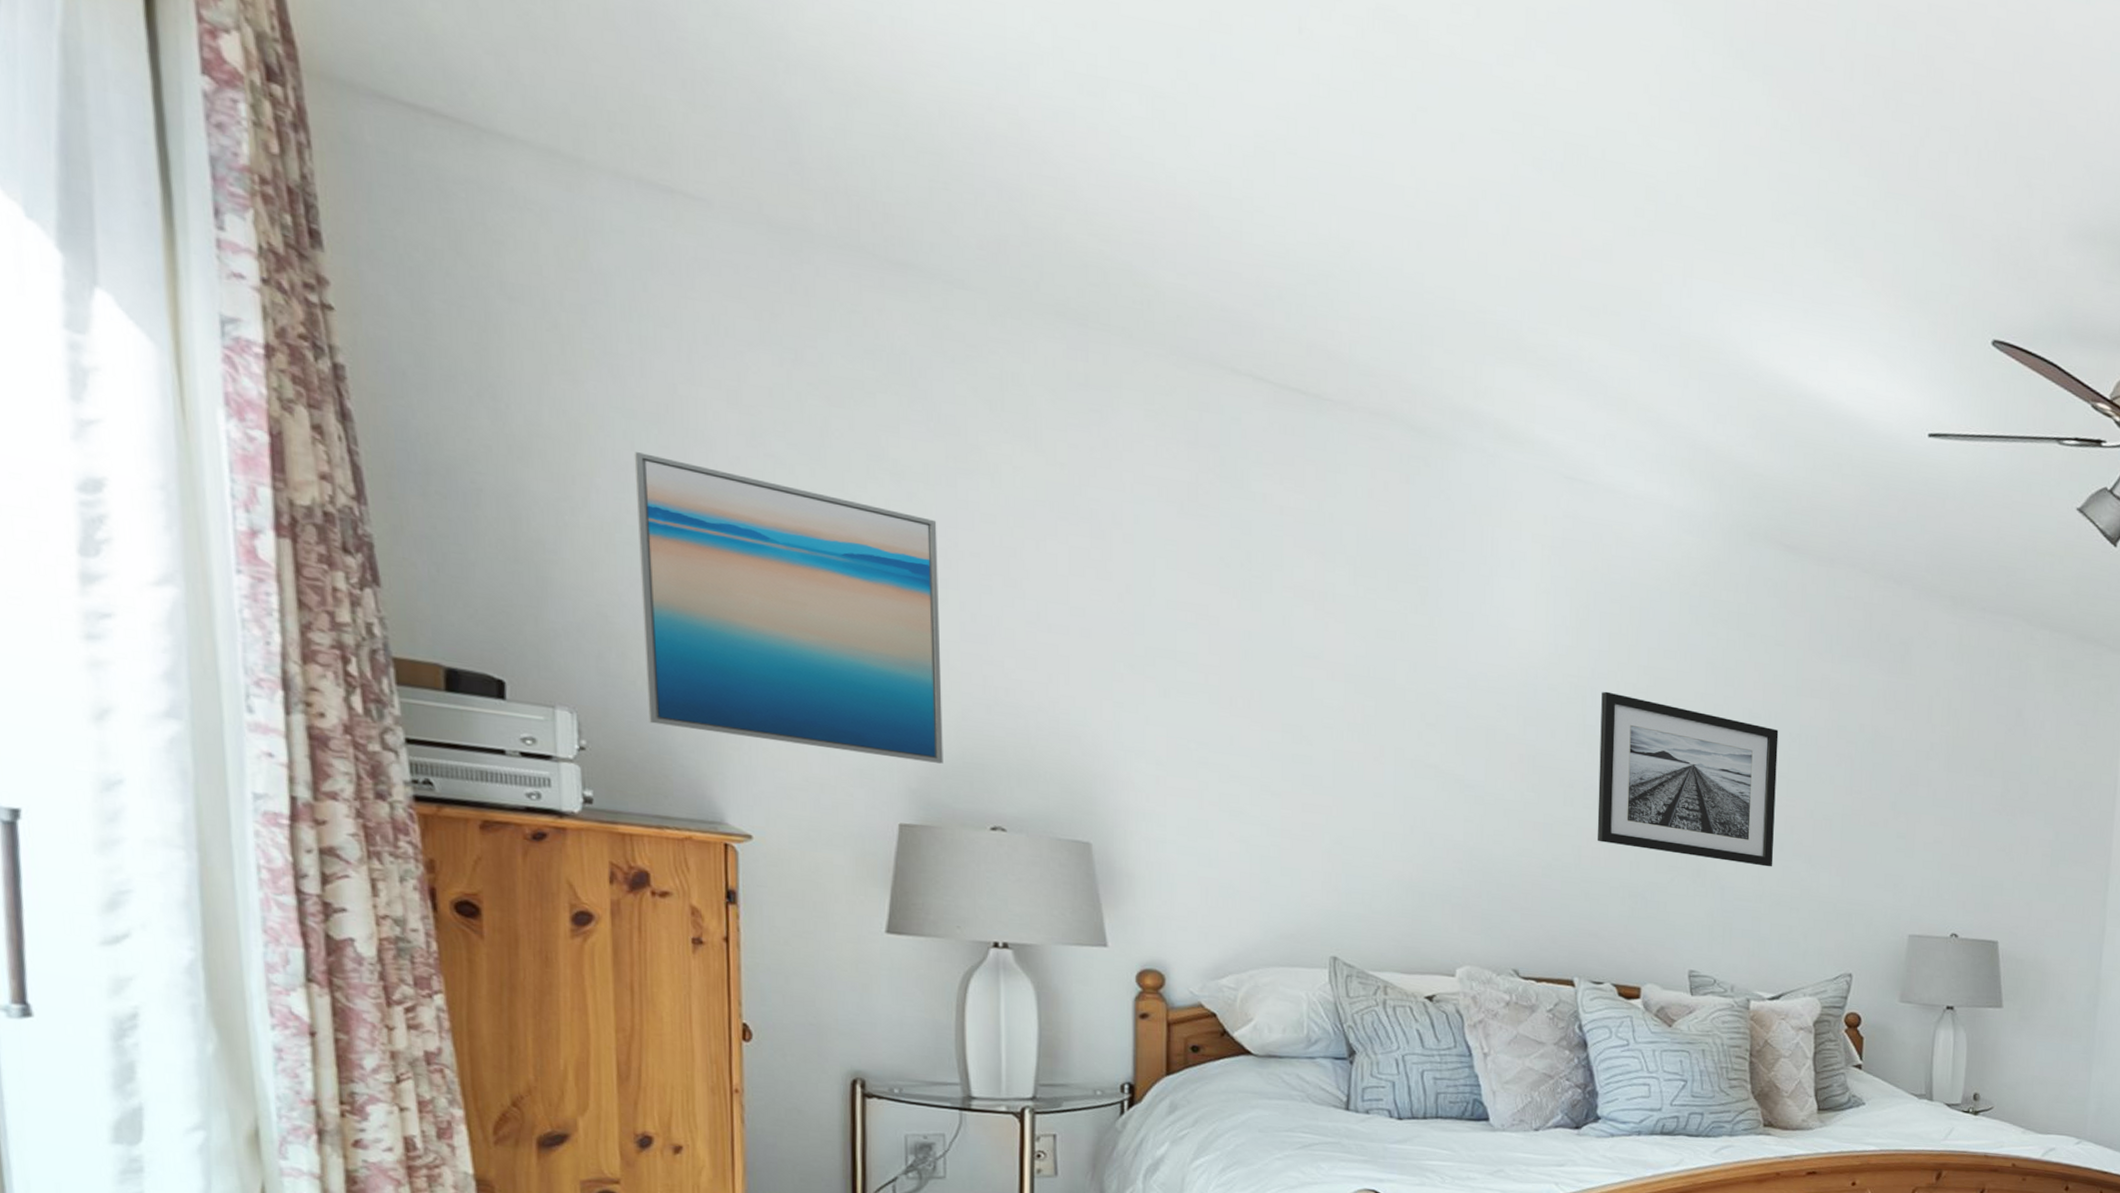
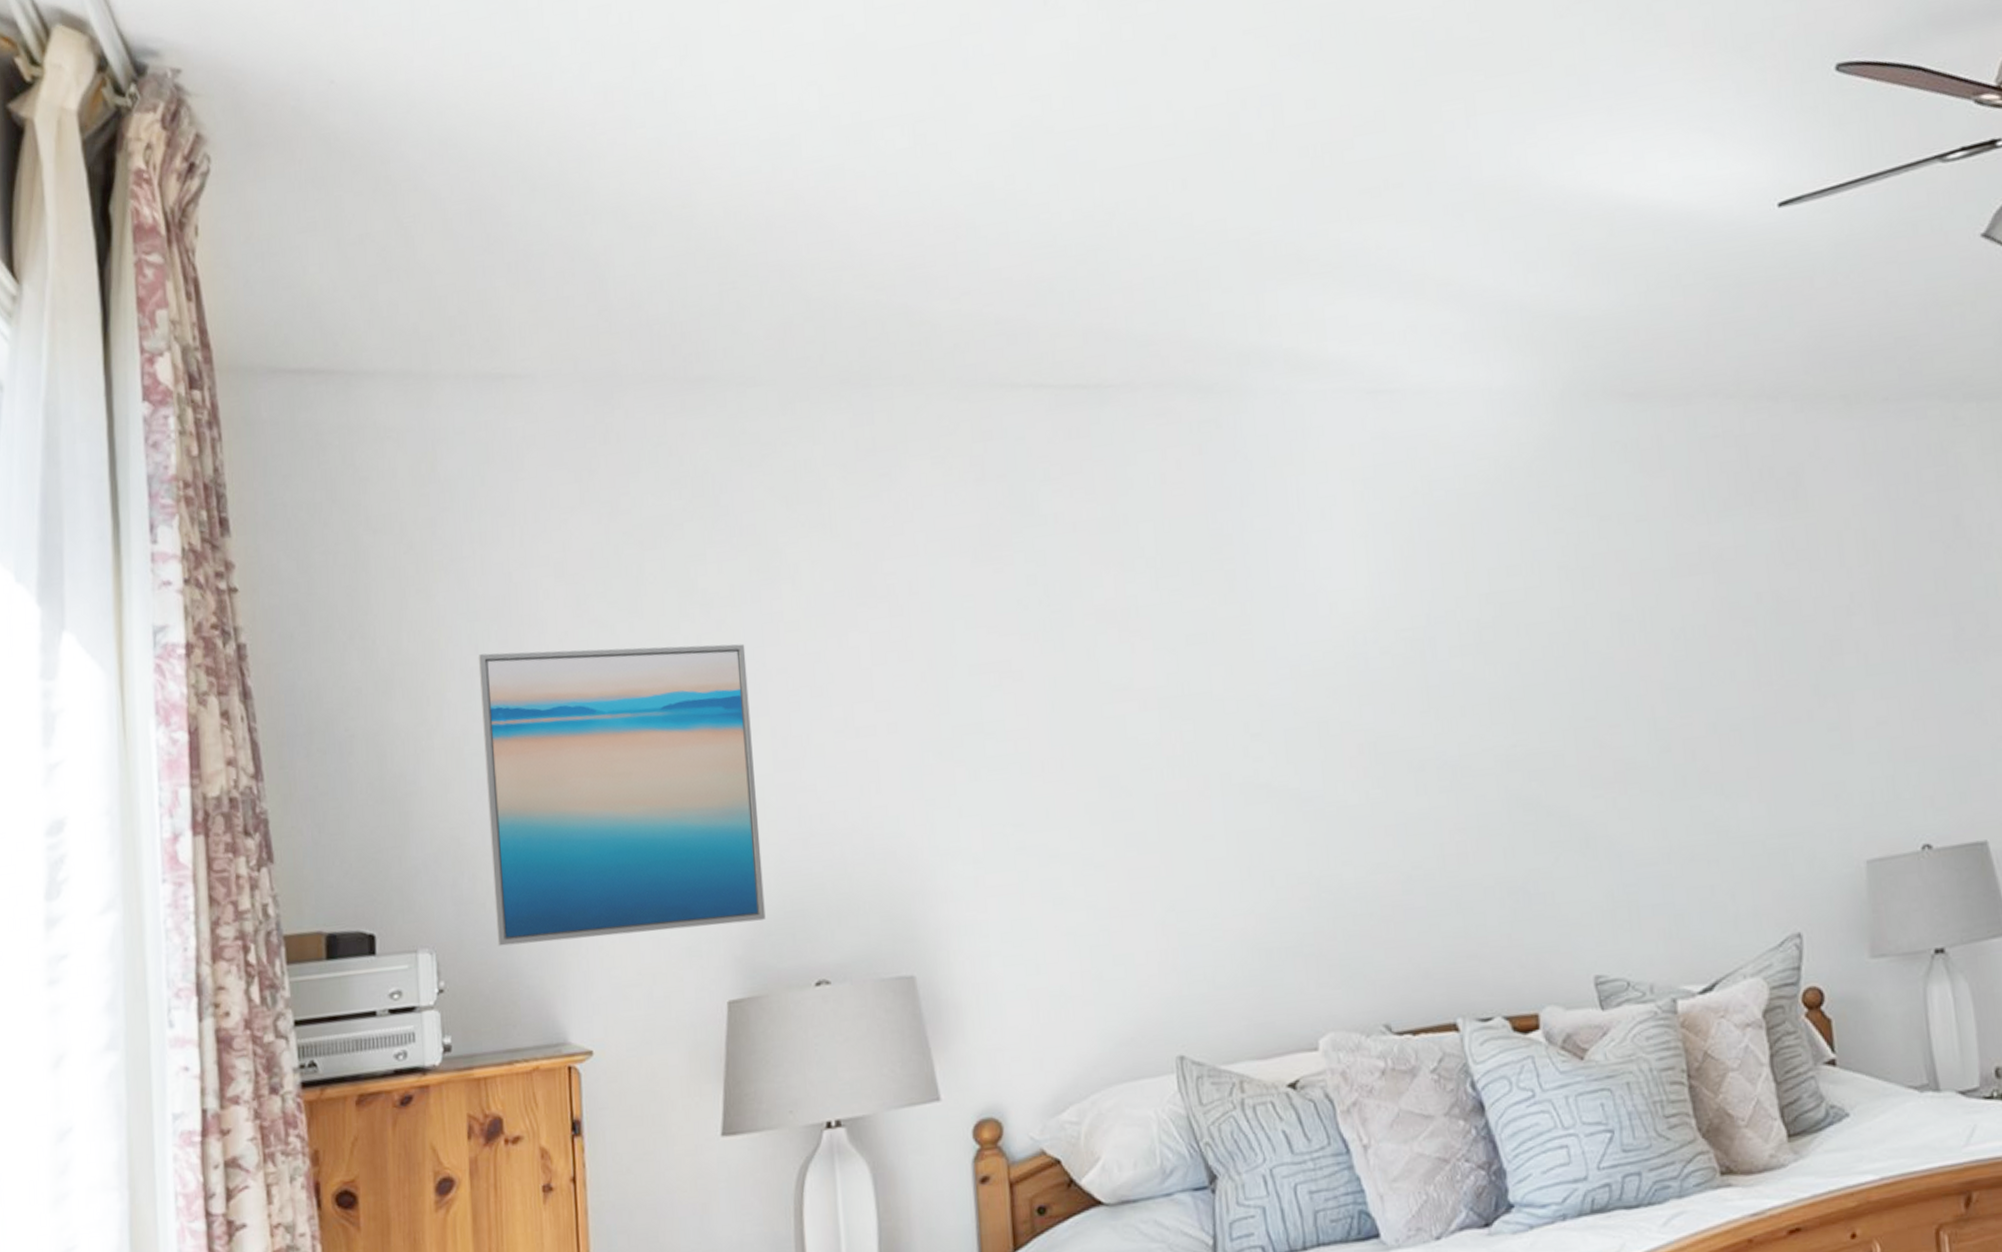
wall art: present [1597,691,1779,867] -> none [1442,628,1678,832]

